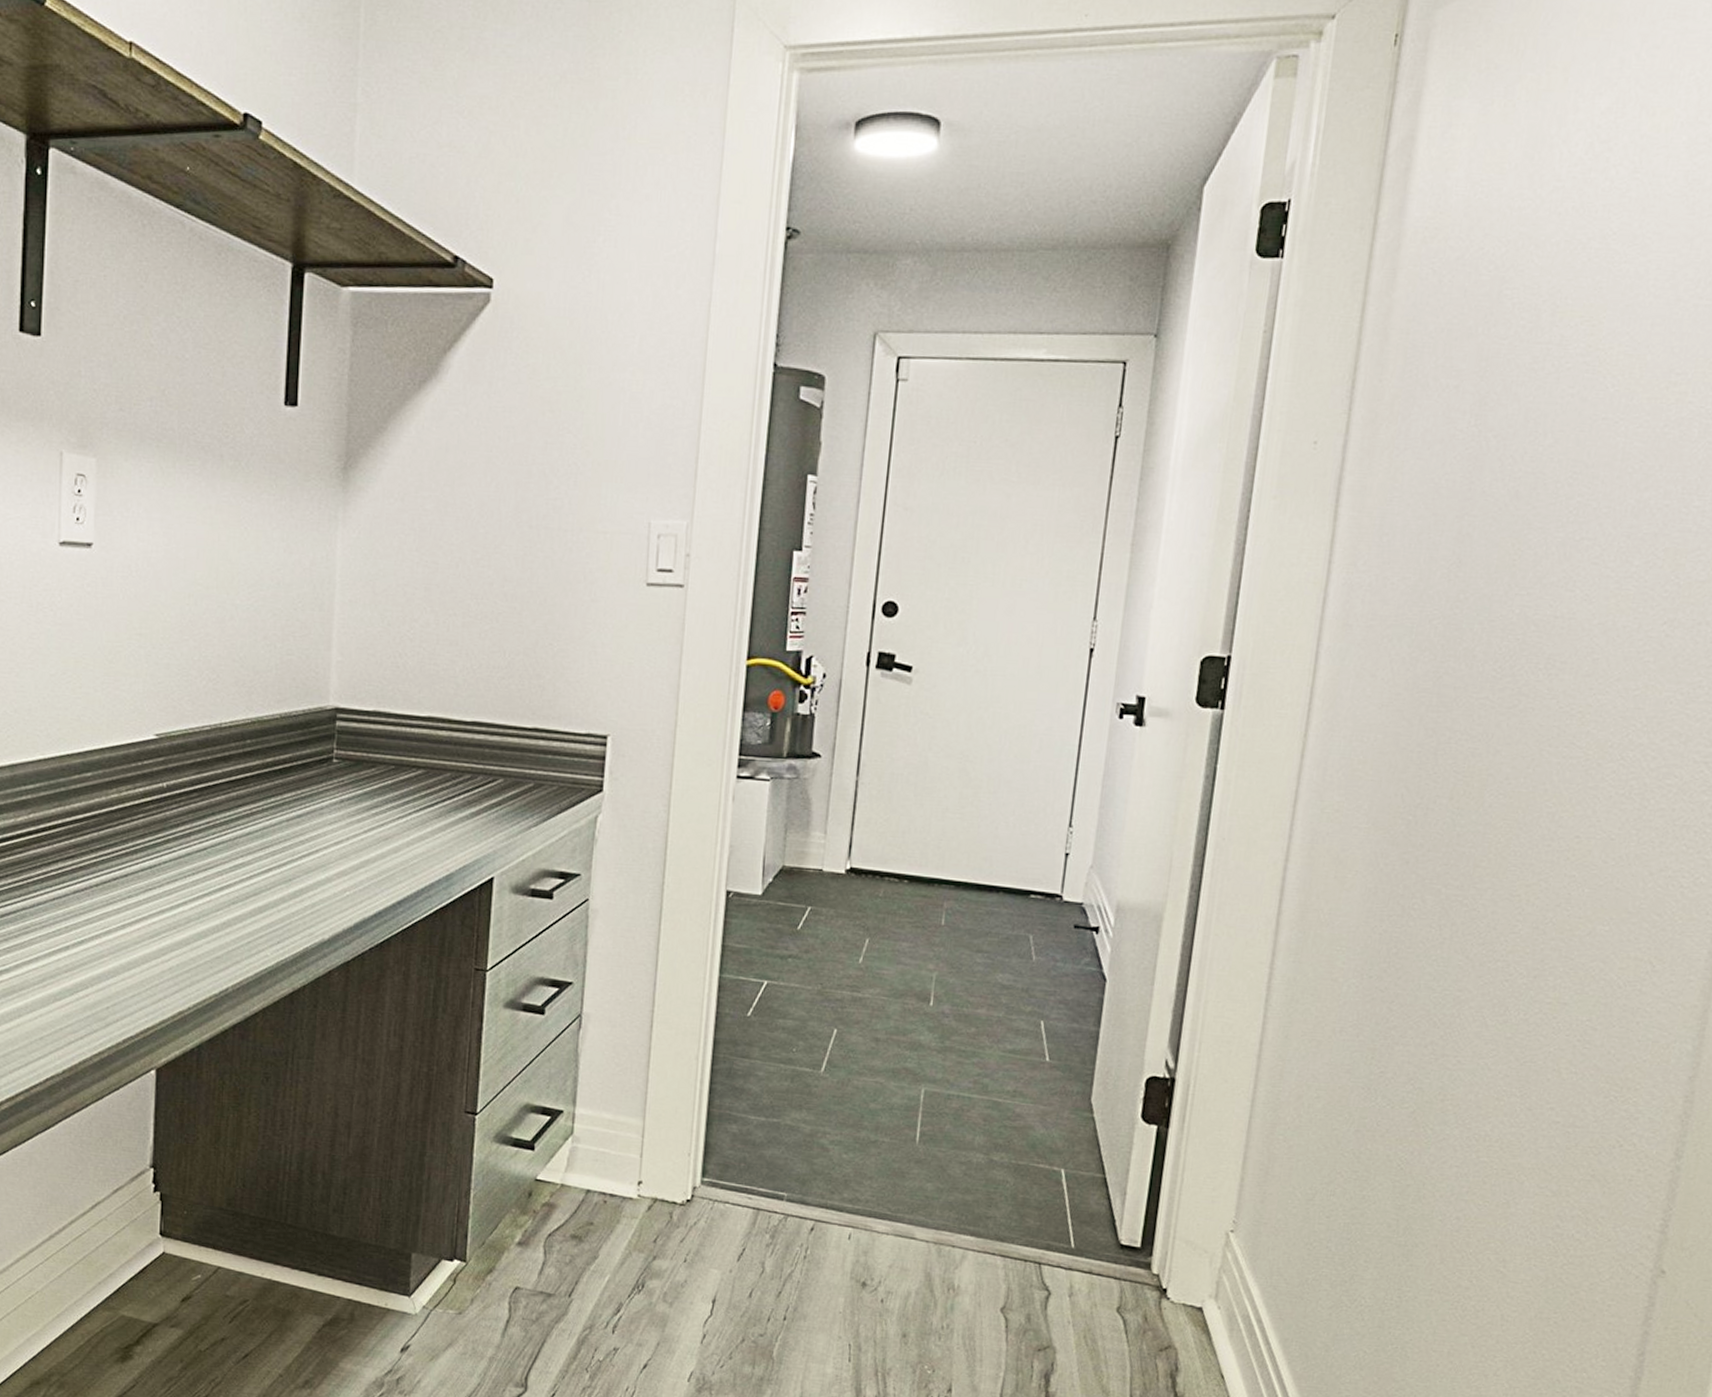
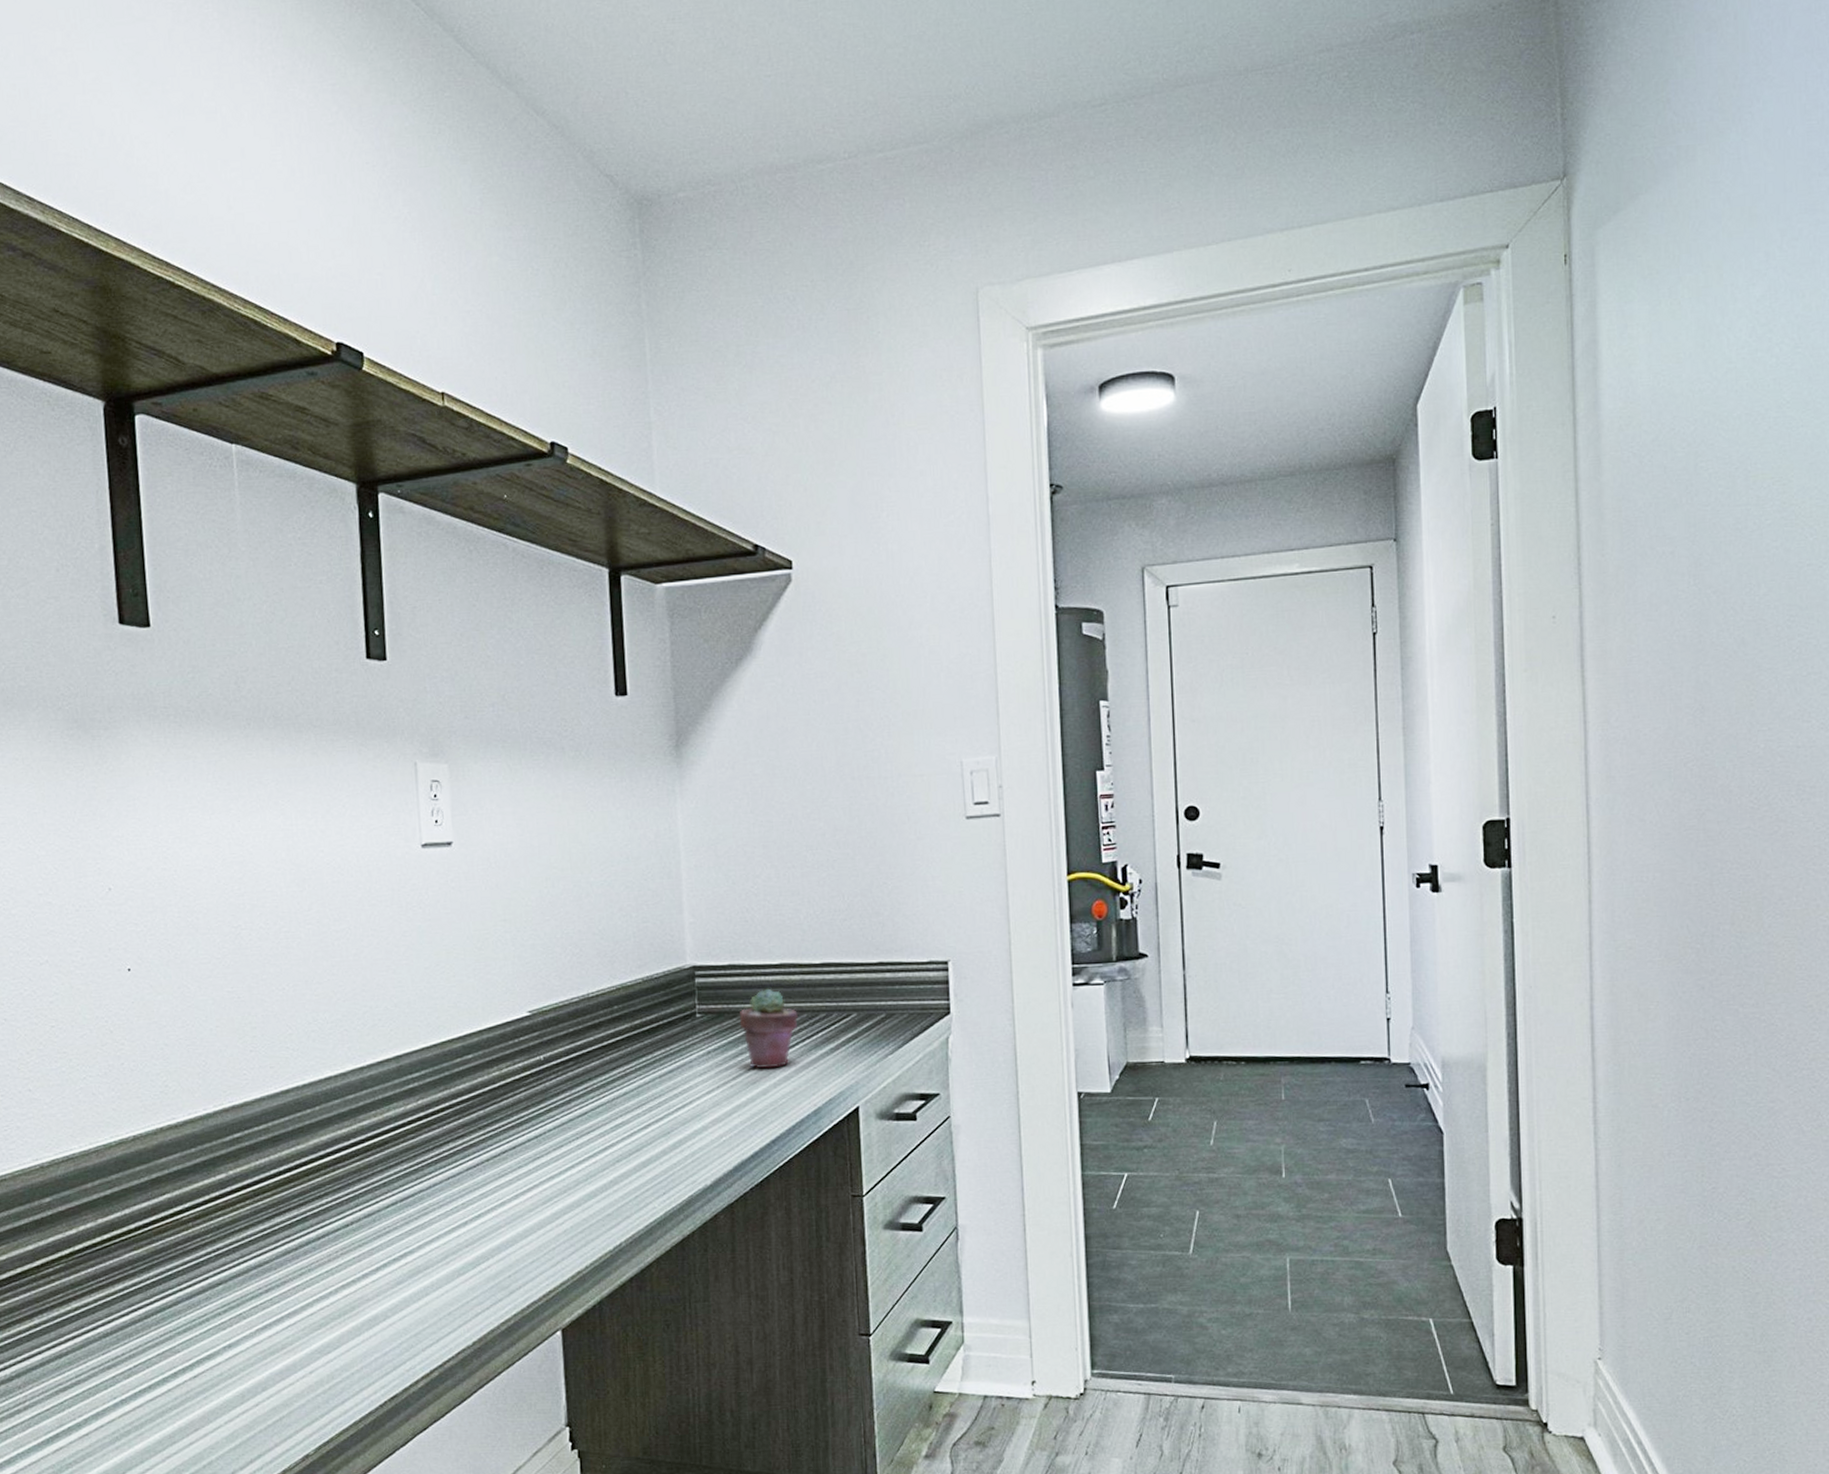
potted succulent: none [378,741,442,826] -> present [739,988,799,1069]

